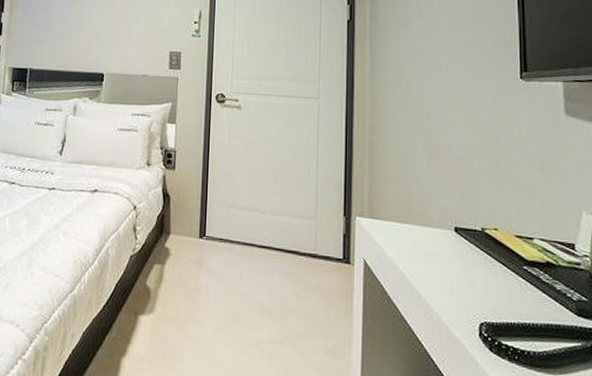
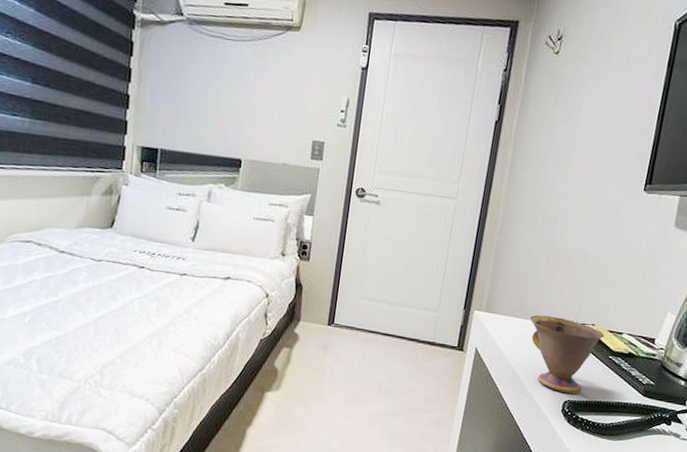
teacup: none [421,219,512,315] -> present [530,314,605,395]

